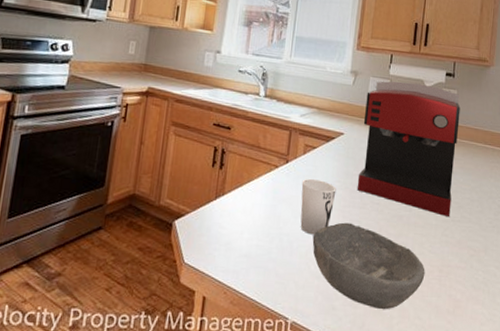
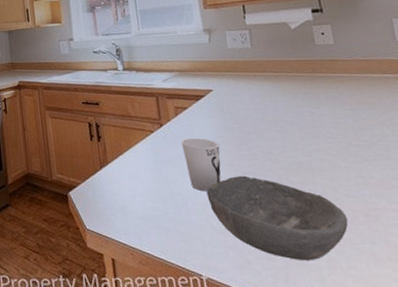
coffee maker: present [357,81,461,218] -> none [226,26,362,158]

